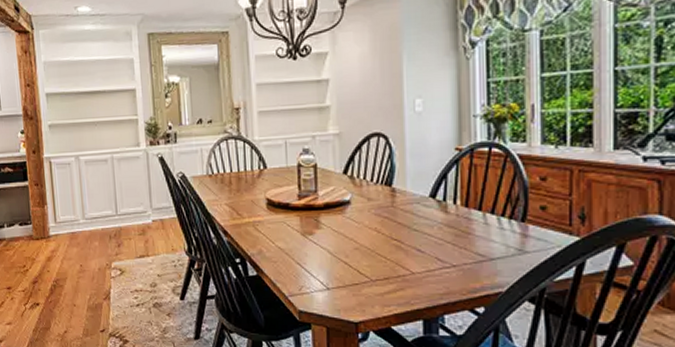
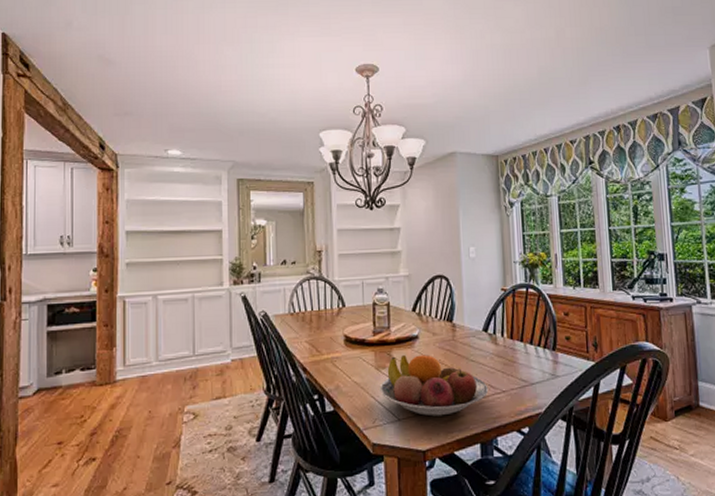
fruit bowl: none [306,220,435,288] -> present [379,354,489,417]

